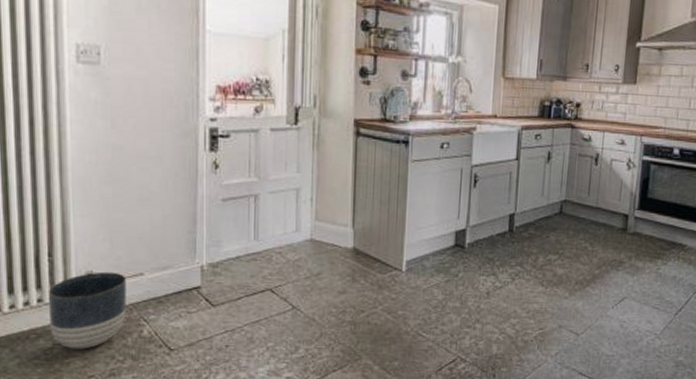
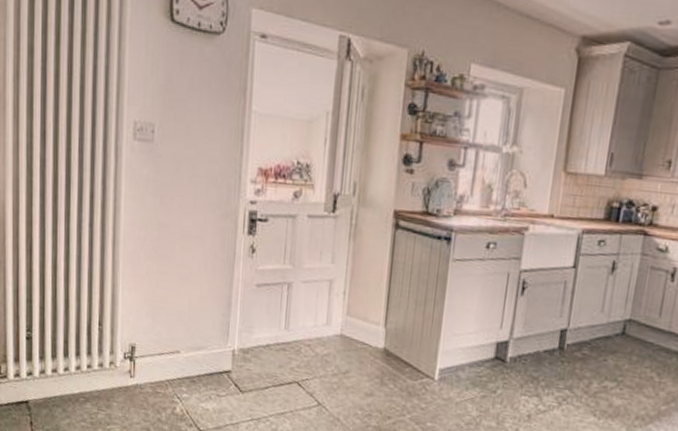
planter: present [47,271,127,349] -> none [96,345,165,419]

